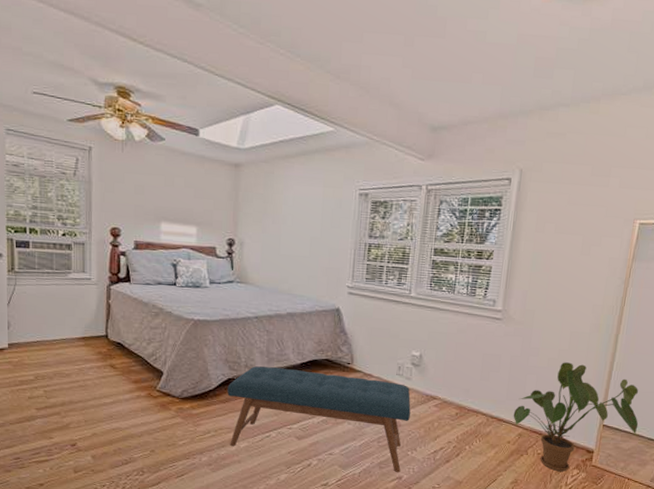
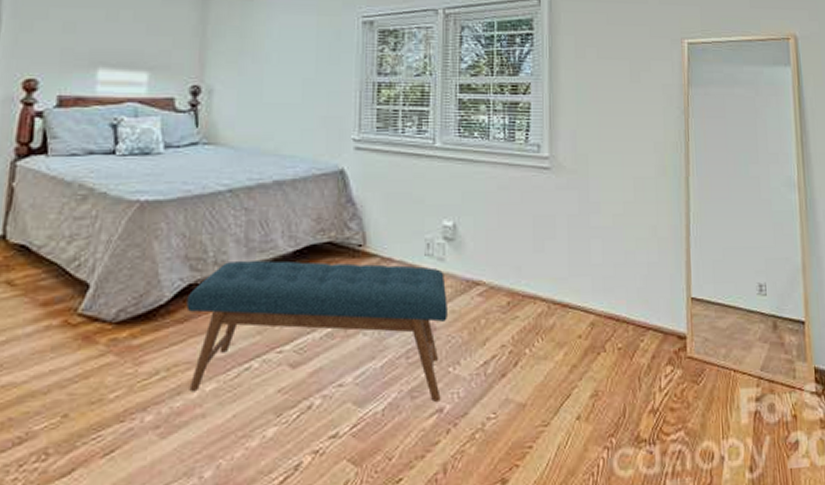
house plant: present [513,362,639,472] -> none [580,218,733,371]

